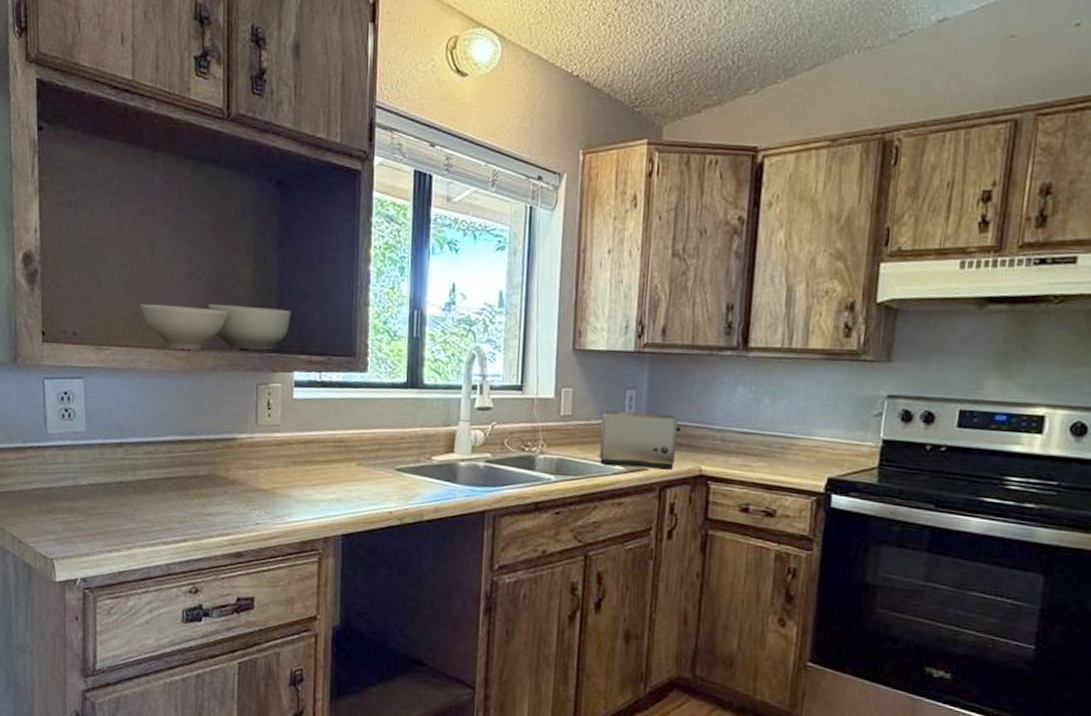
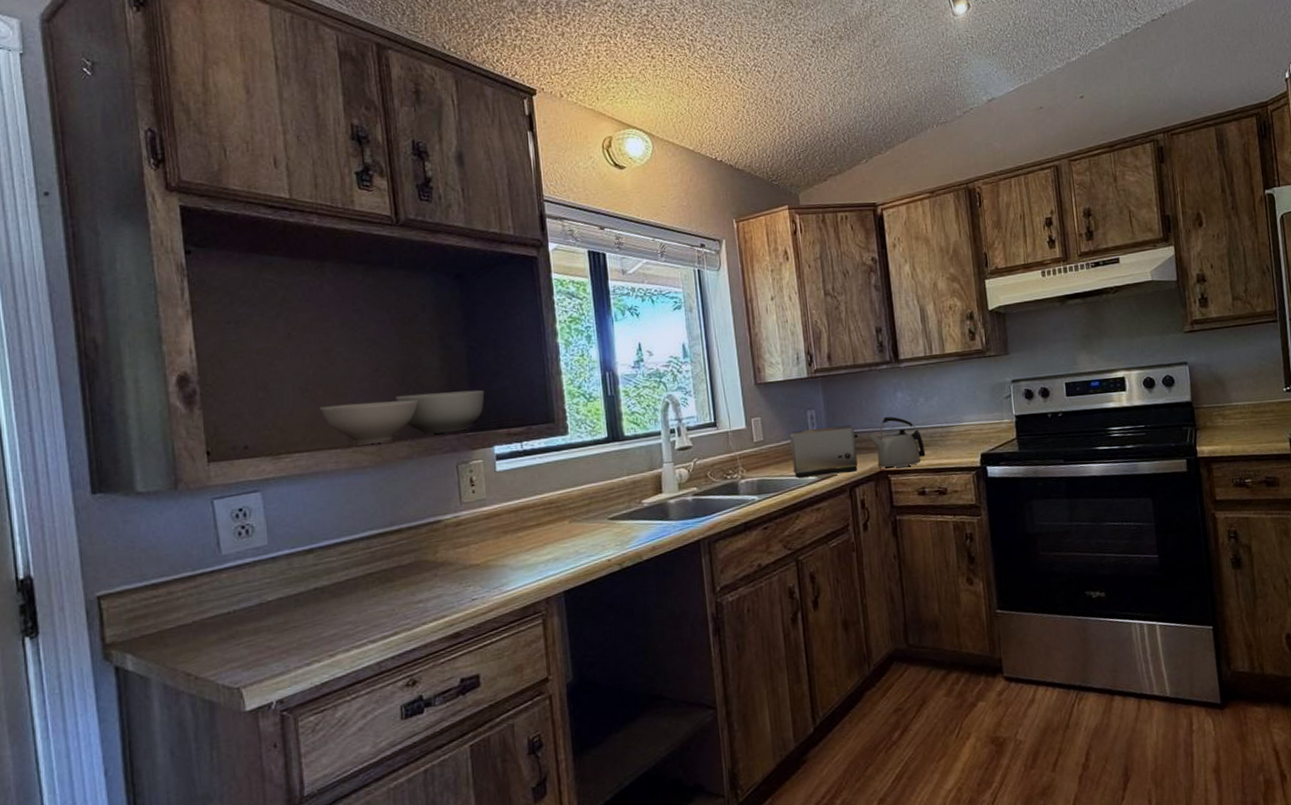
kettle: none [692,412,759,477] -> present [867,416,926,468]

